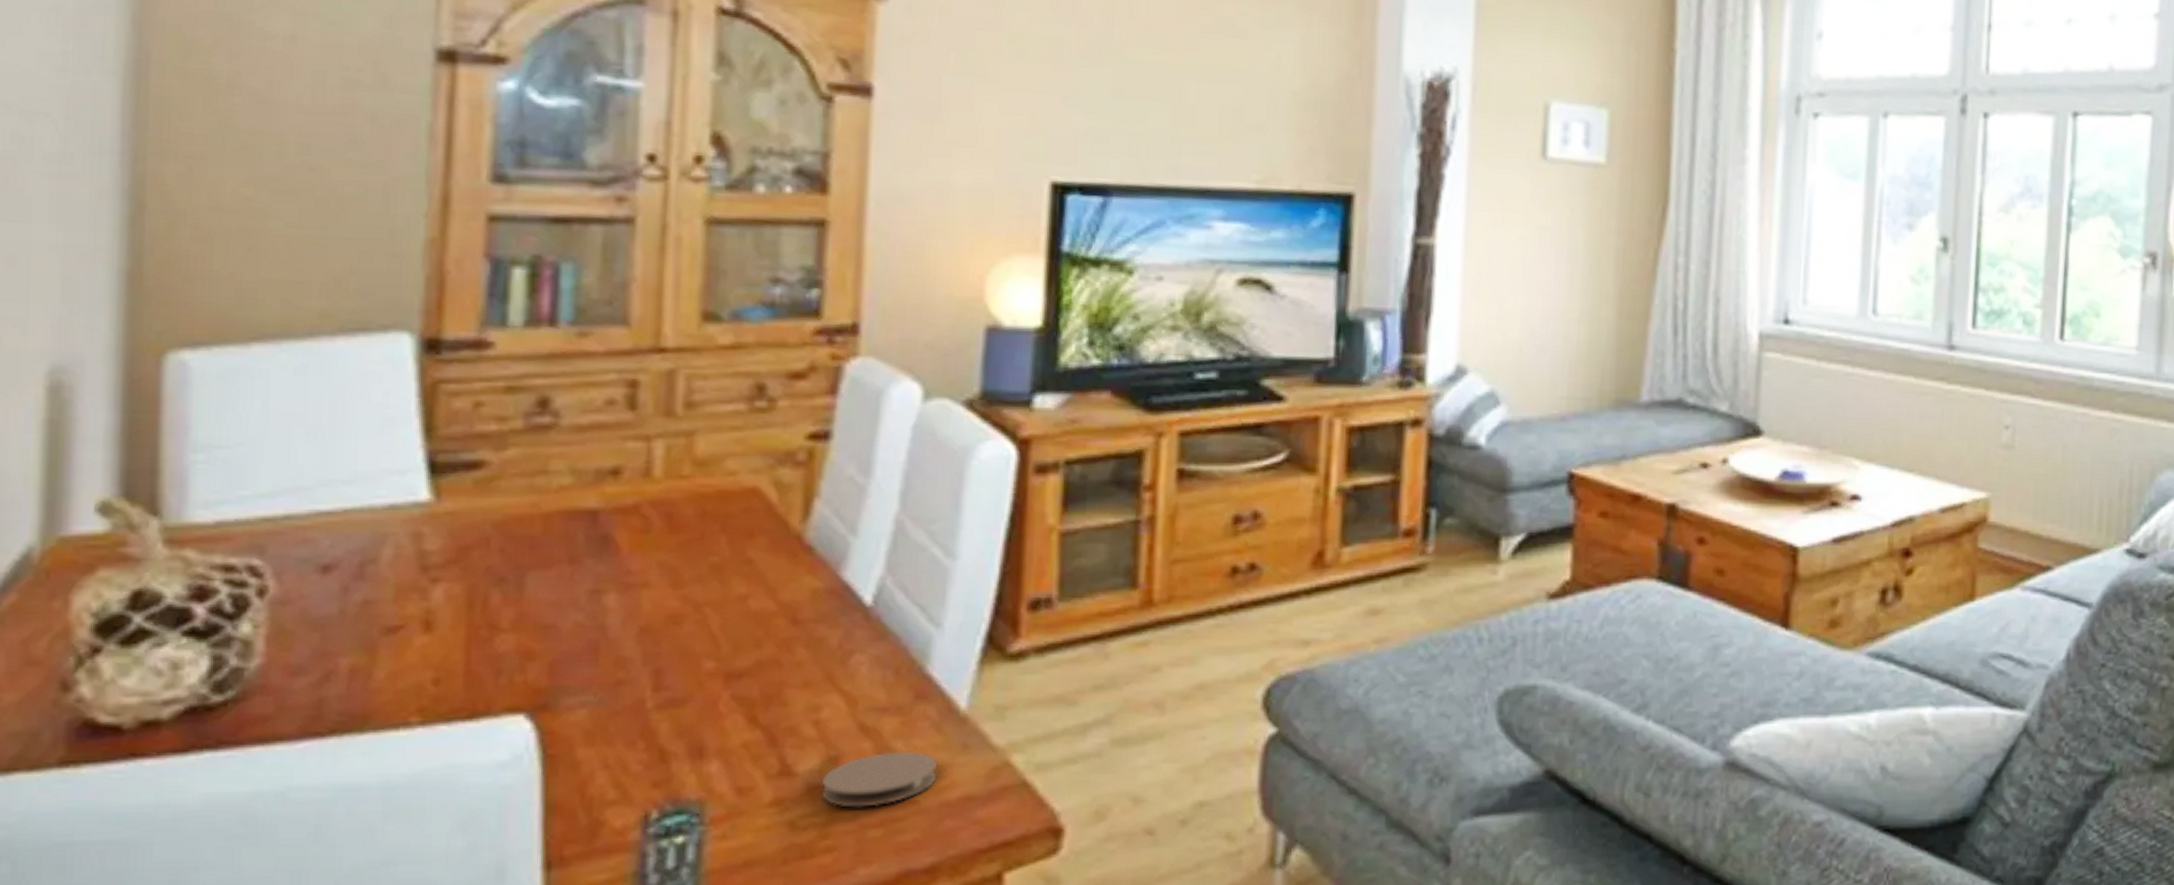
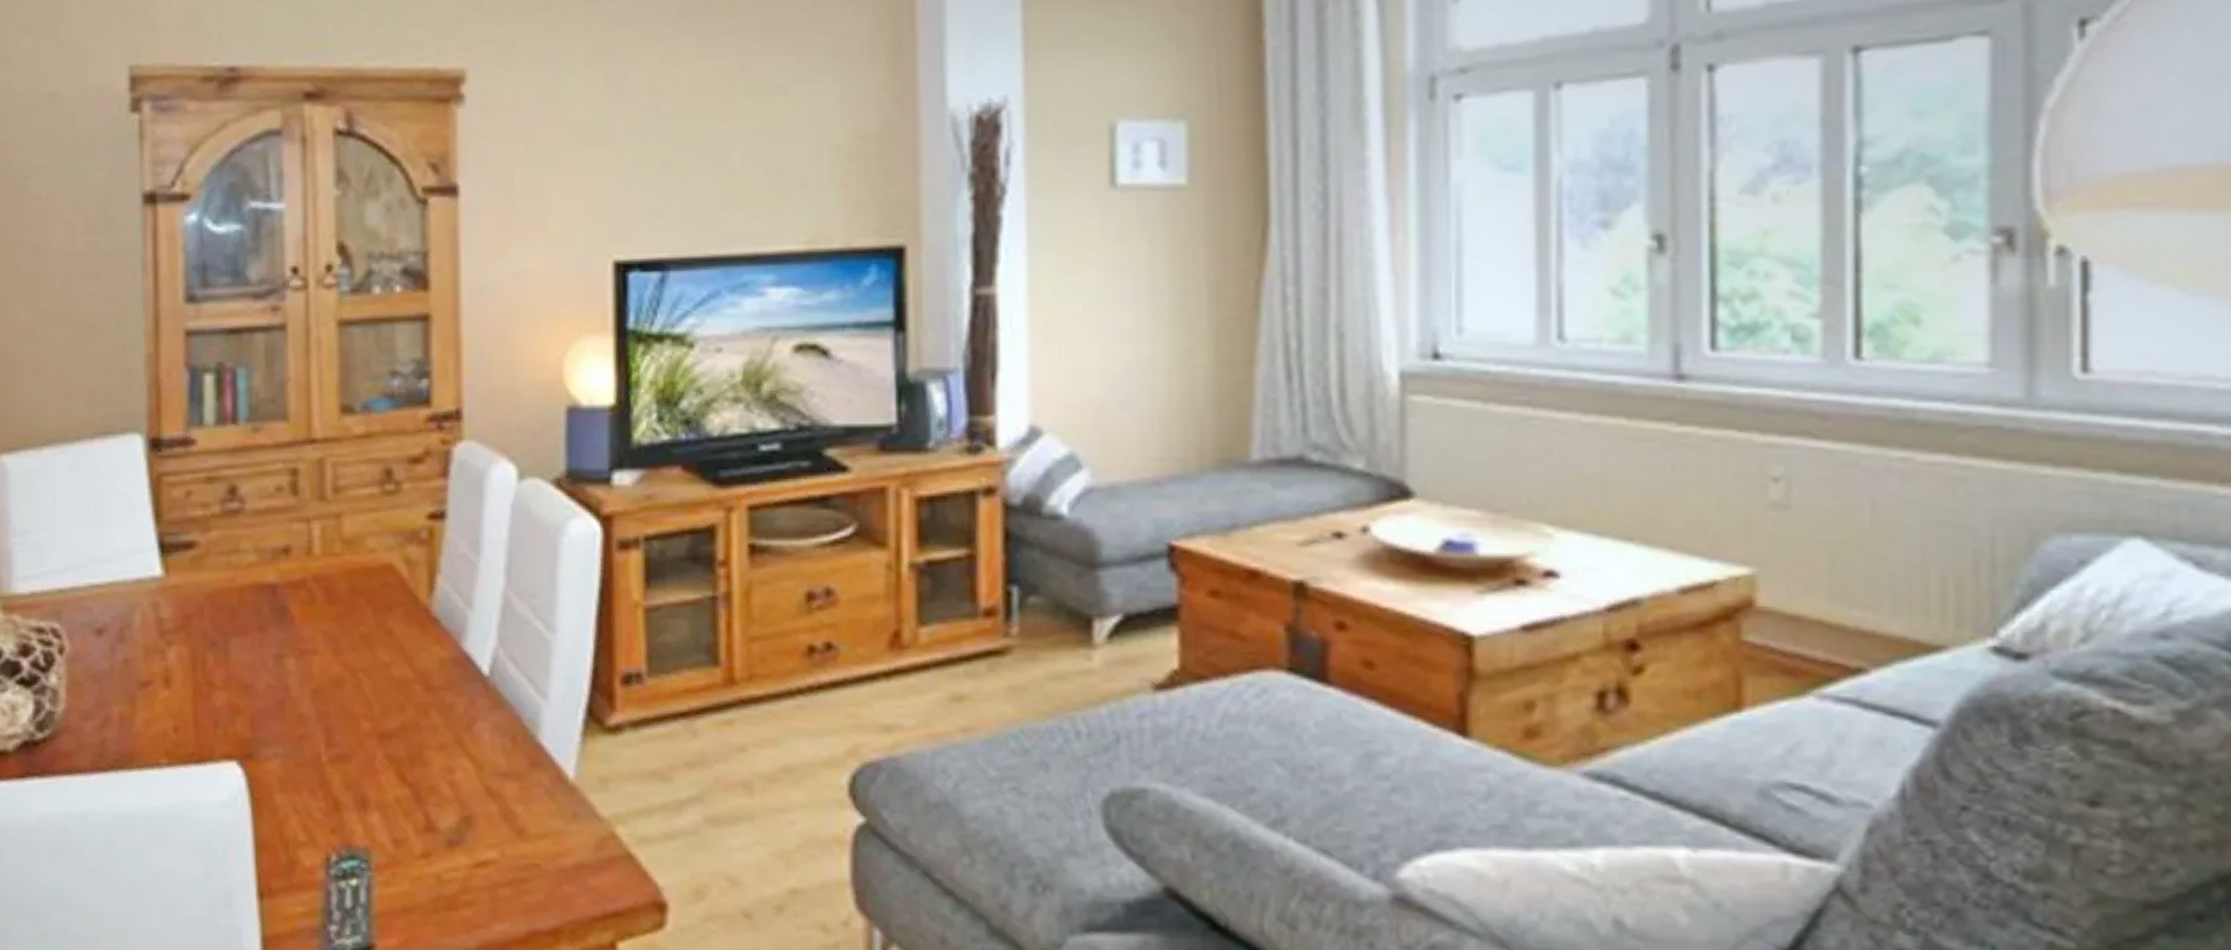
coaster: present [820,751,938,808] -> none [459,815,554,867]

